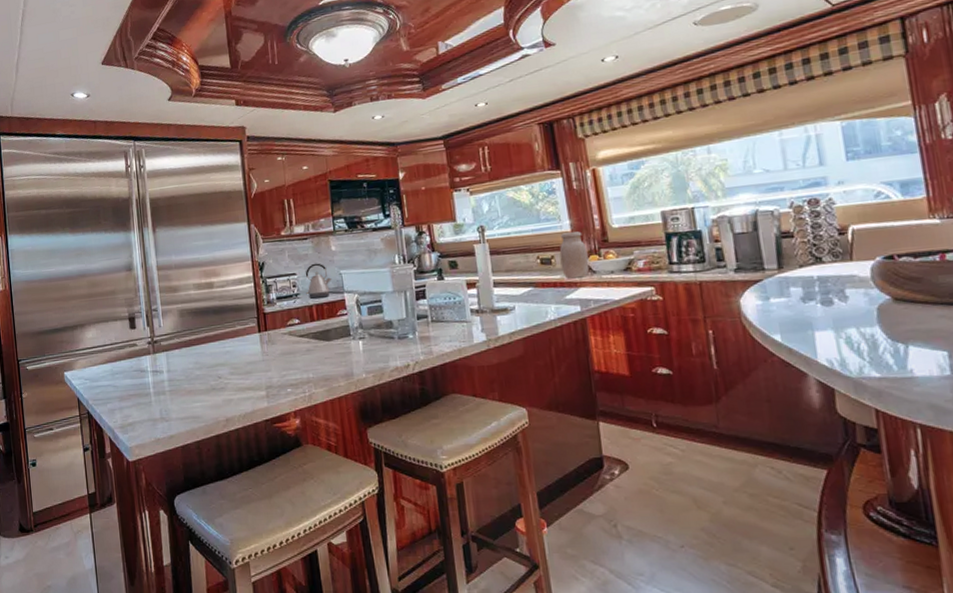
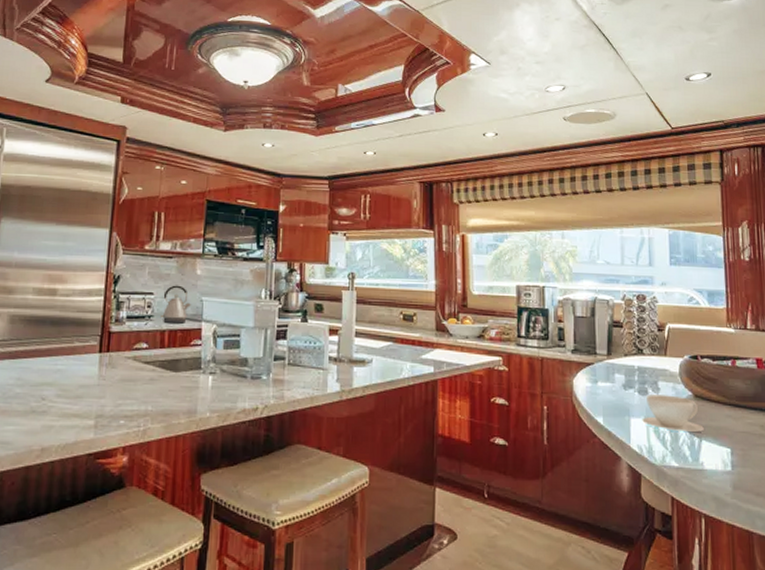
jar: present [559,231,590,279] -> none [421,292,447,339]
teacup: none [829,302,912,341] -> present [642,394,705,433]

